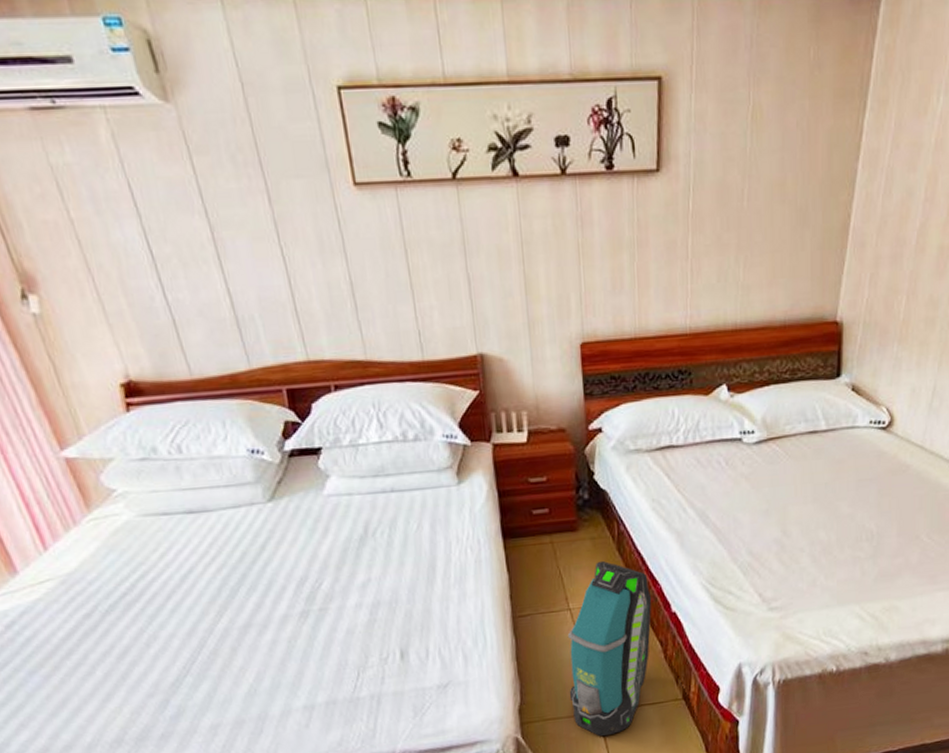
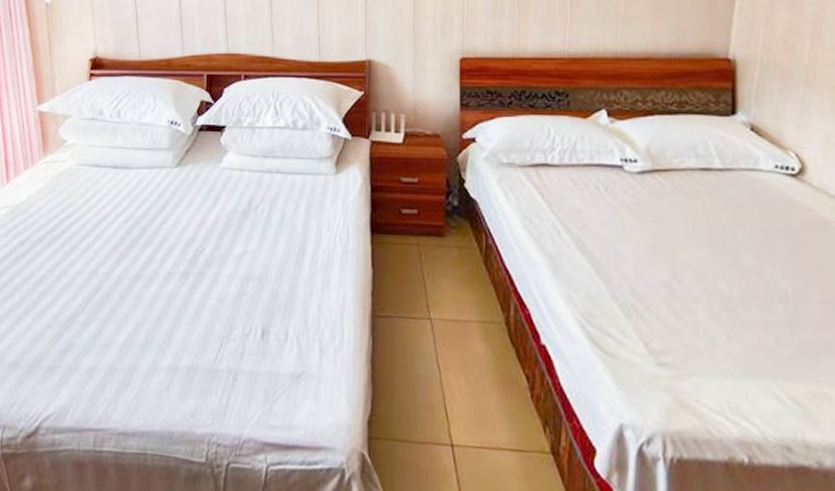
backpack: present [567,560,652,737] -> none [422,272,519,478]

